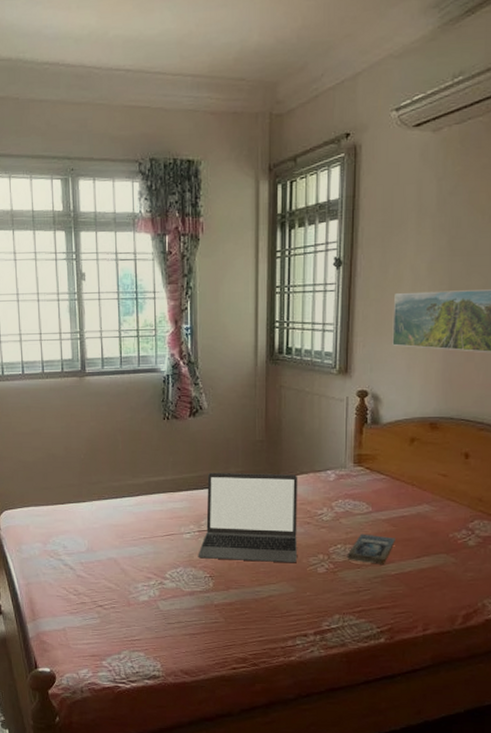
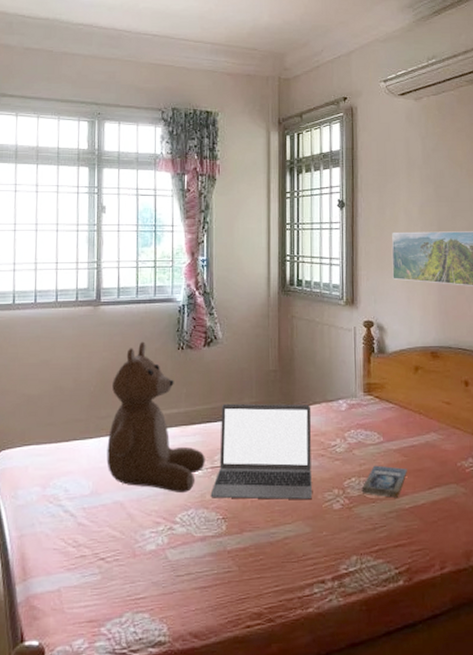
bear: none [99,411,192,553] -> present [106,341,205,494]

